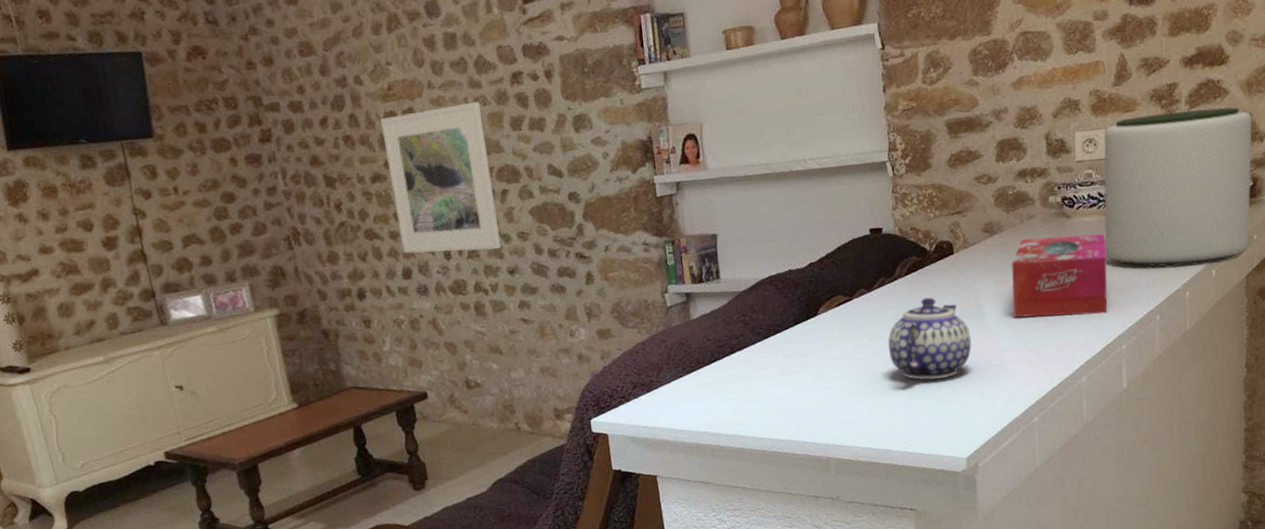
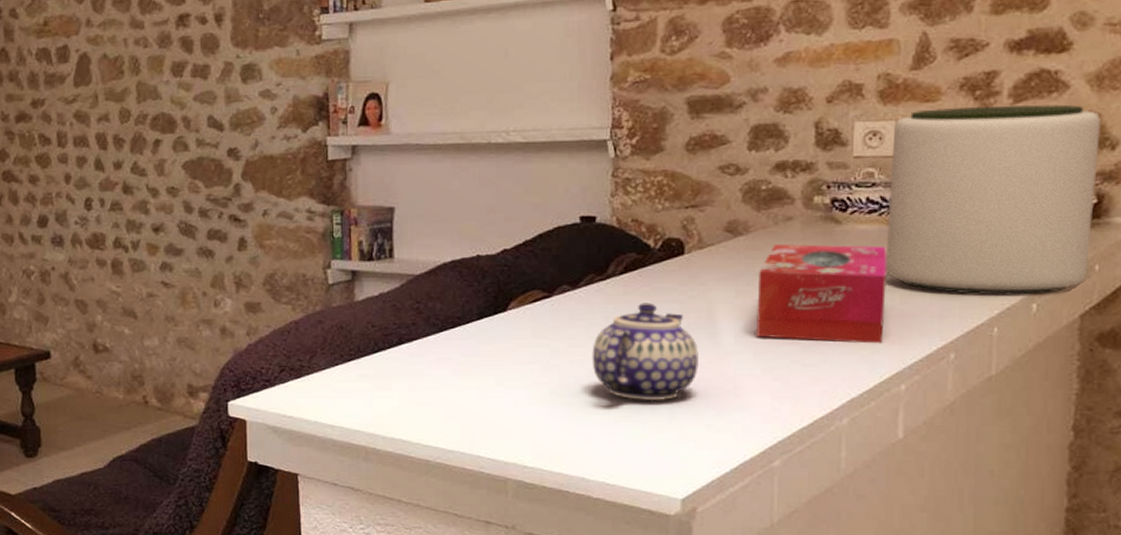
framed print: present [381,101,502,254] -> none [33,43,148,203]

